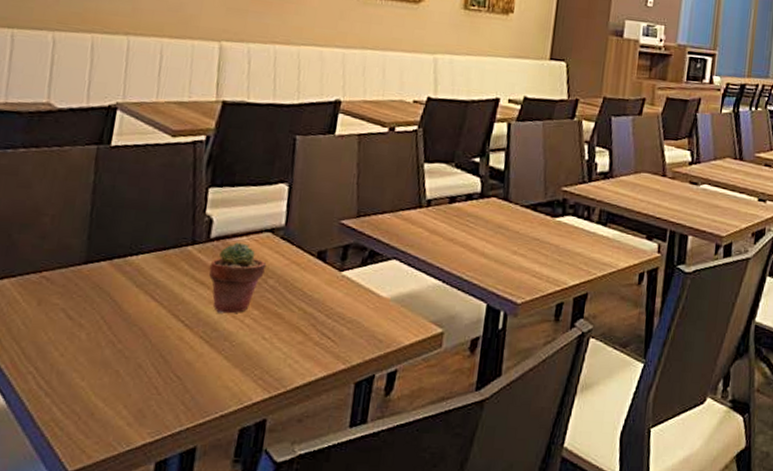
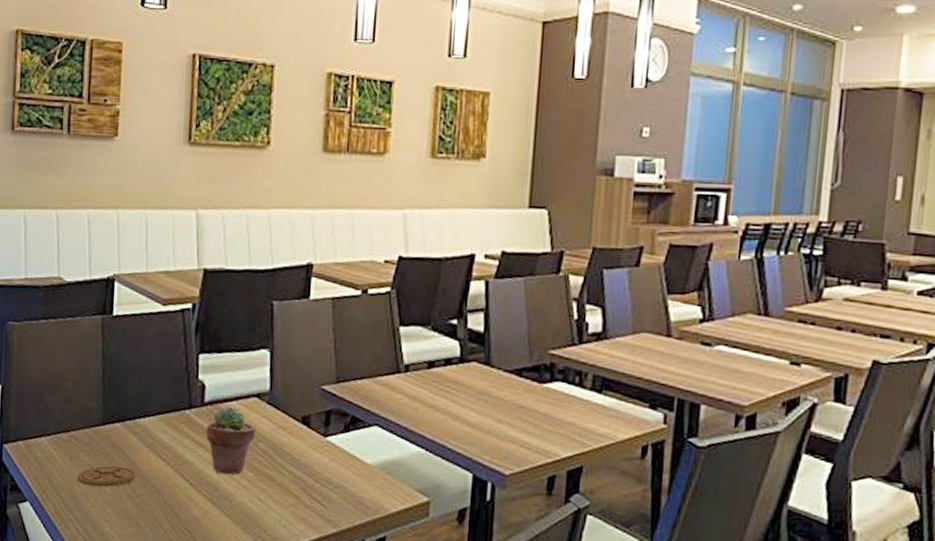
coaster: none [45,308,121,334] -> present [77,465,136,488]

